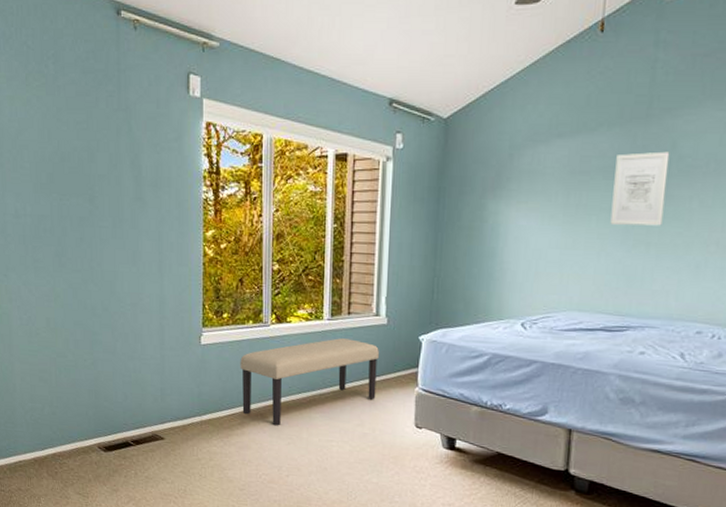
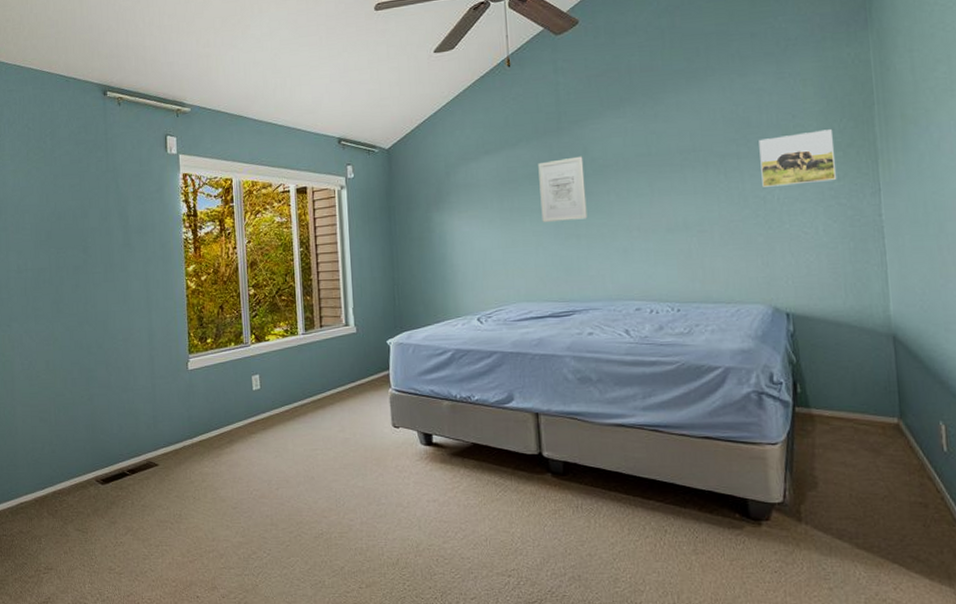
bench: present [240,338,379,426] -> none [225,350,353,441]

